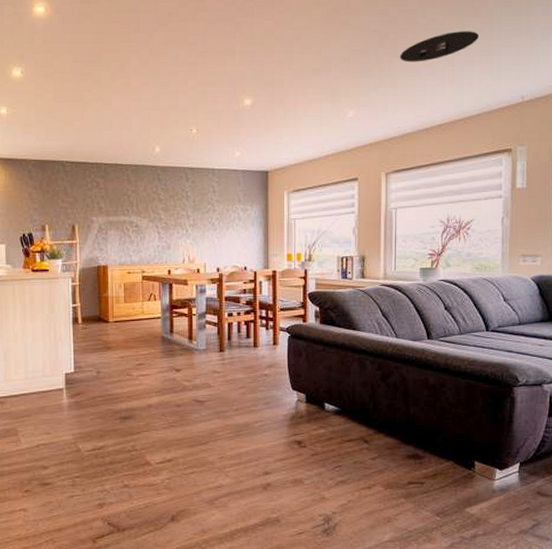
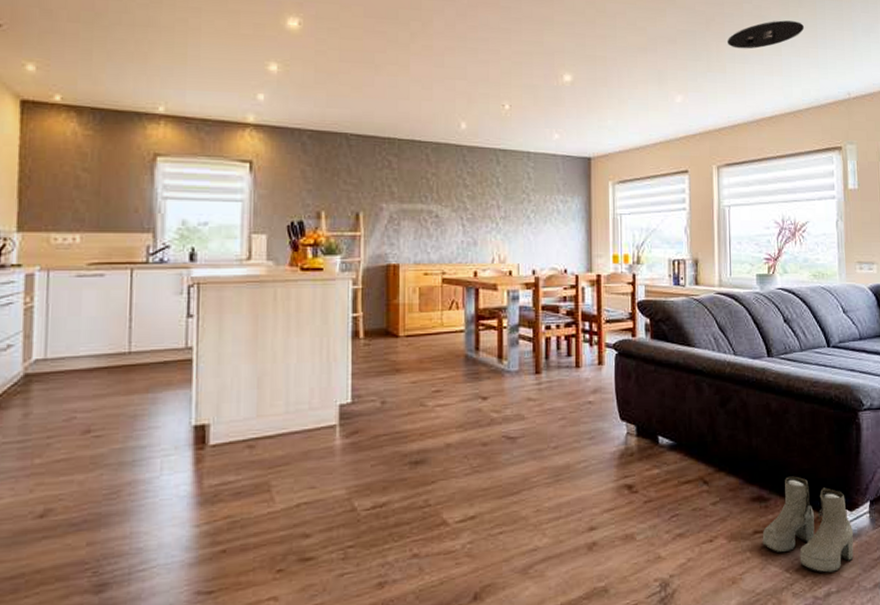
boots: none [416,439,502,519] -> present [762,476,854,573]

